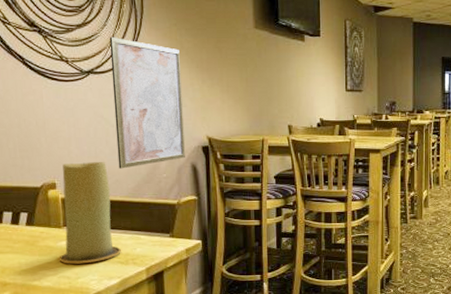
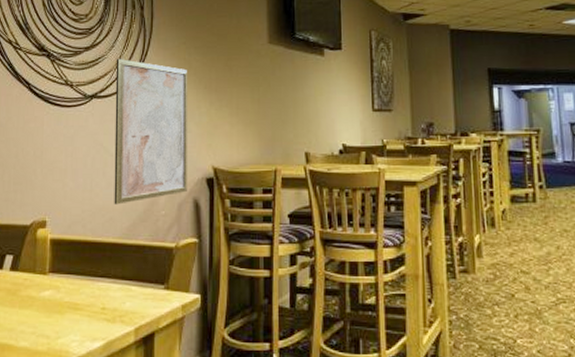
candle: present [59,162,122,264] -> none [40,196,110,320]

